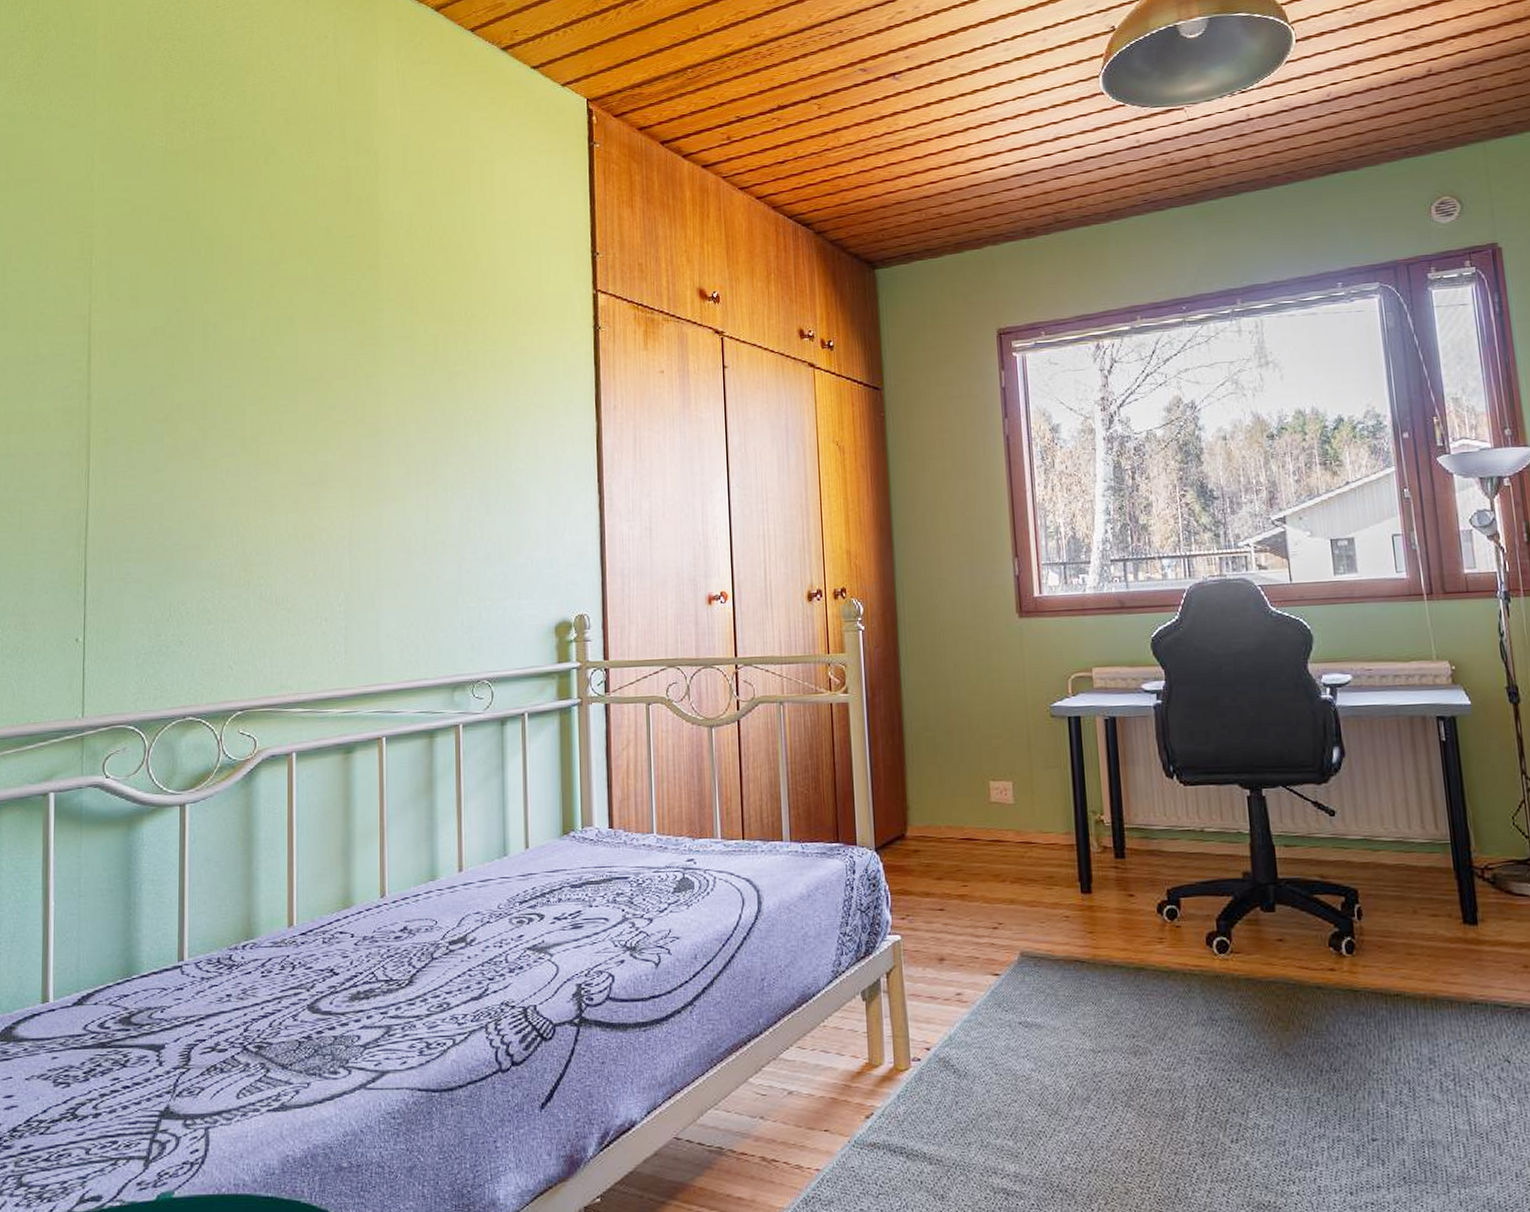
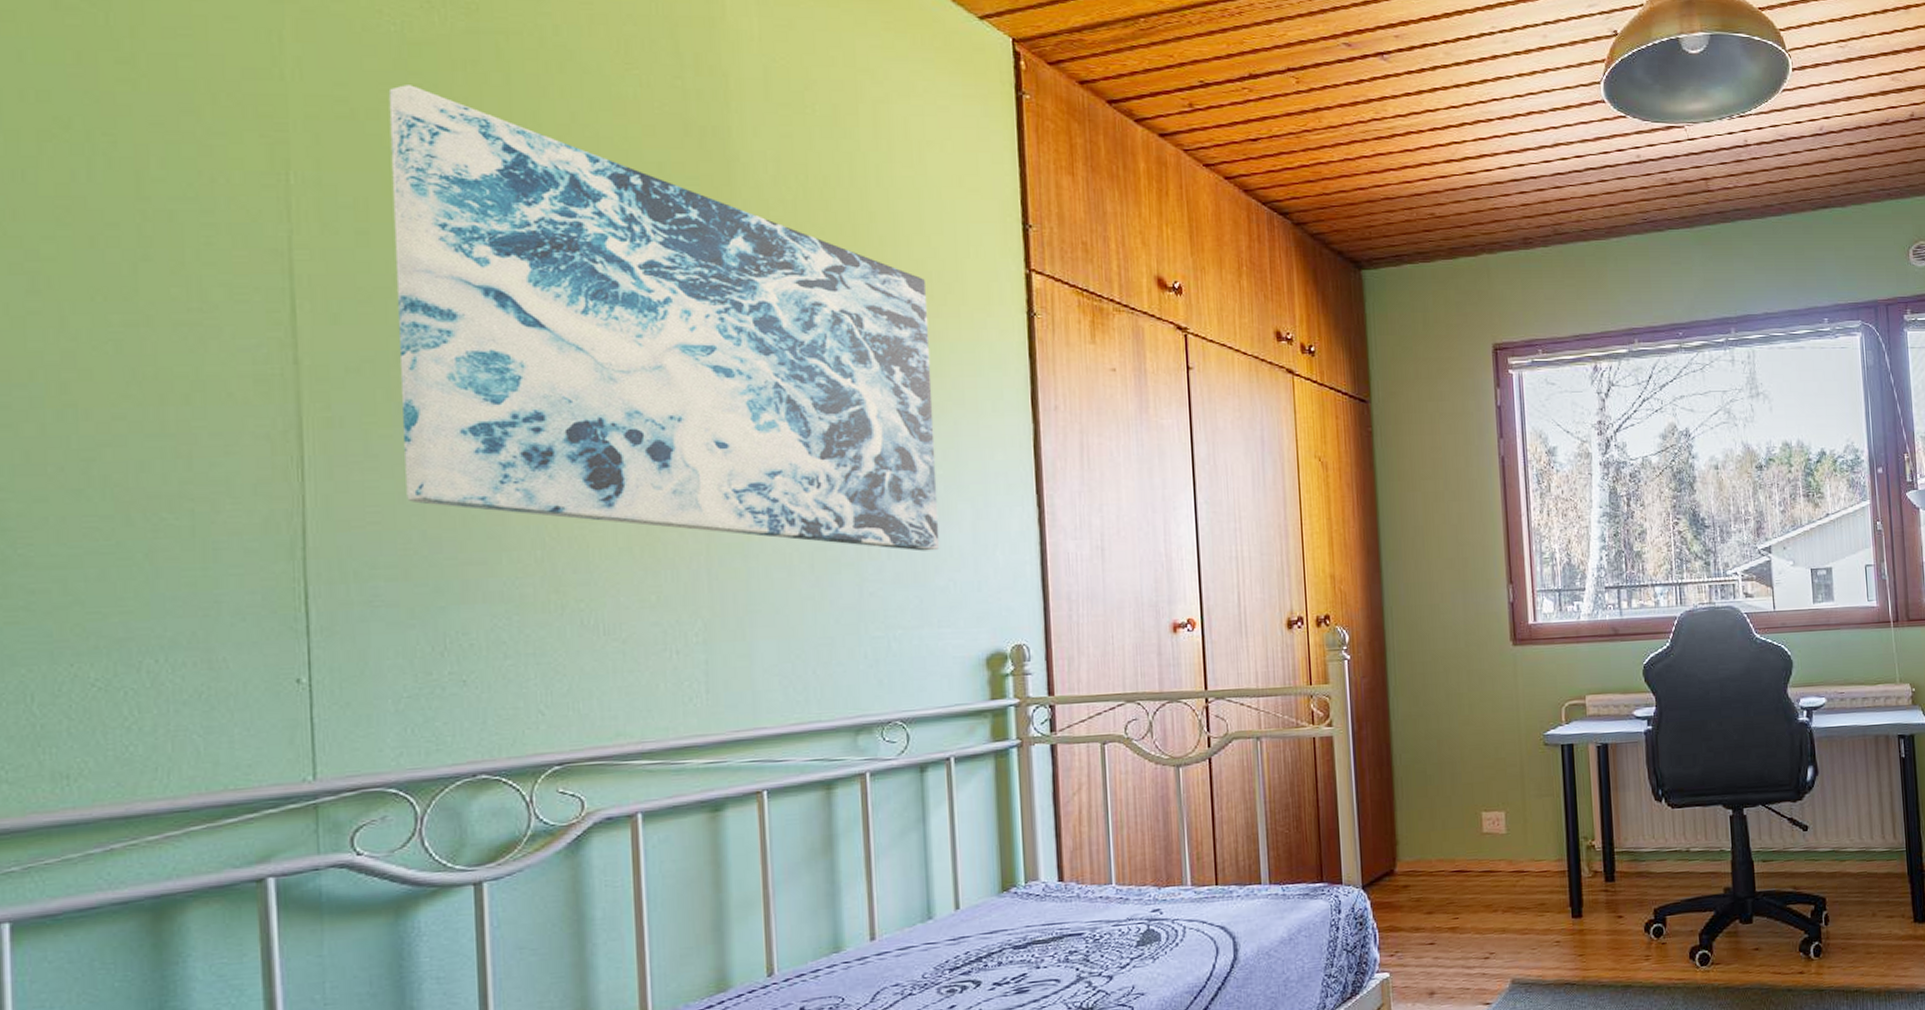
wall art: none [151,185,521,534] -> present [388,85,940,551]

